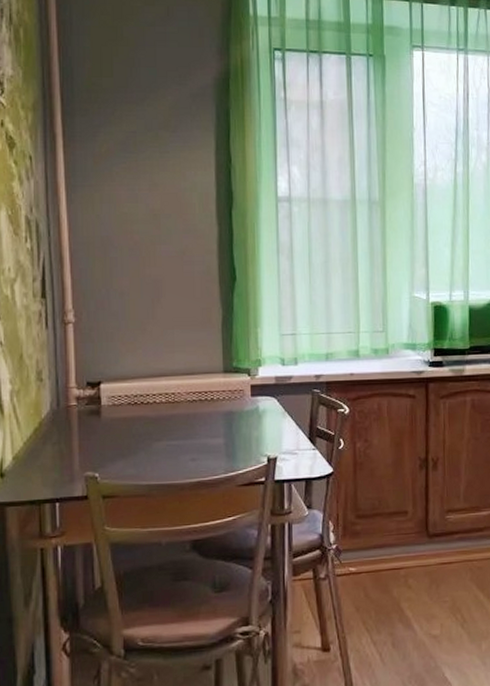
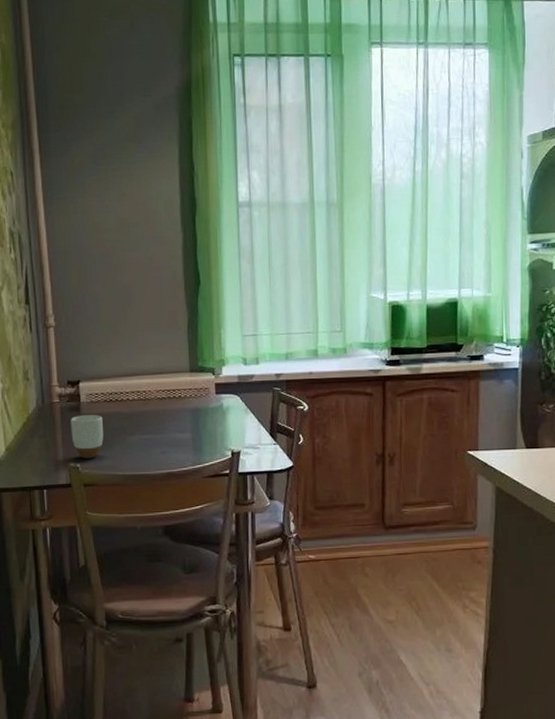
mug: none [89,419,126,467] -> present [70,415,103,459]

